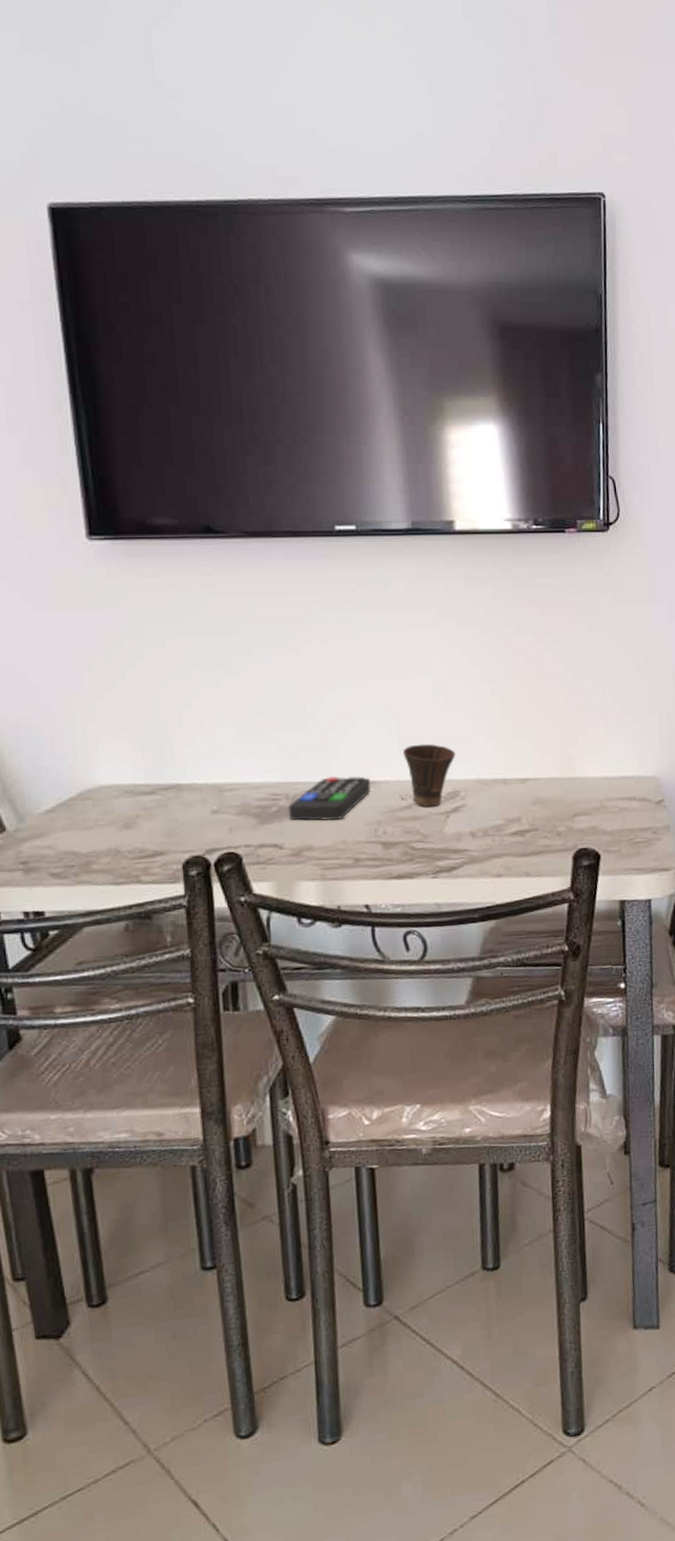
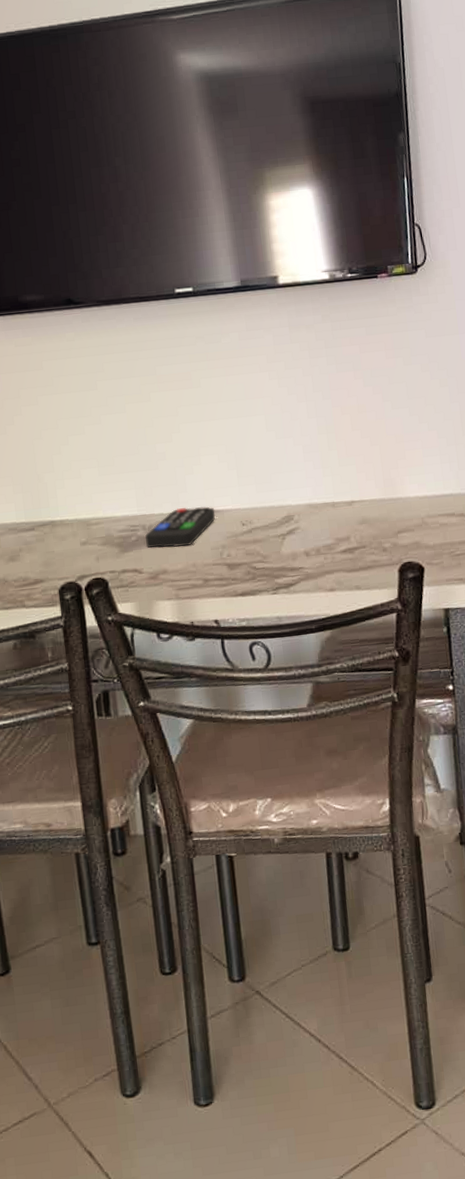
cup: present [403,744,456,807] -> none [242,474,289,531]

